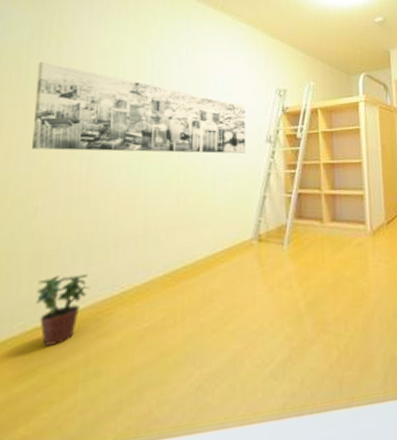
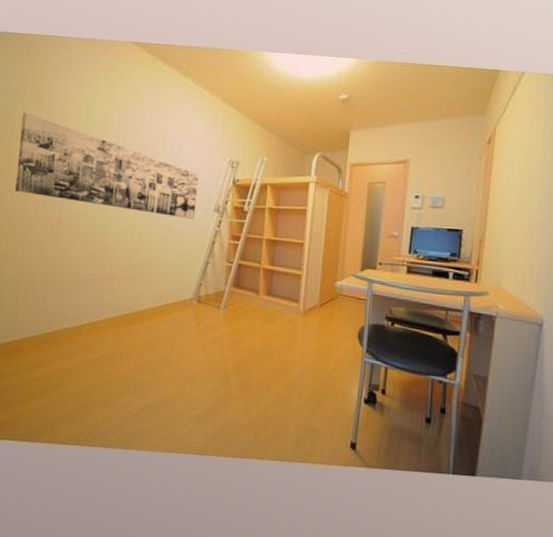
potted plant: present [36,274,90,346] -> none [15,302,56,357]

